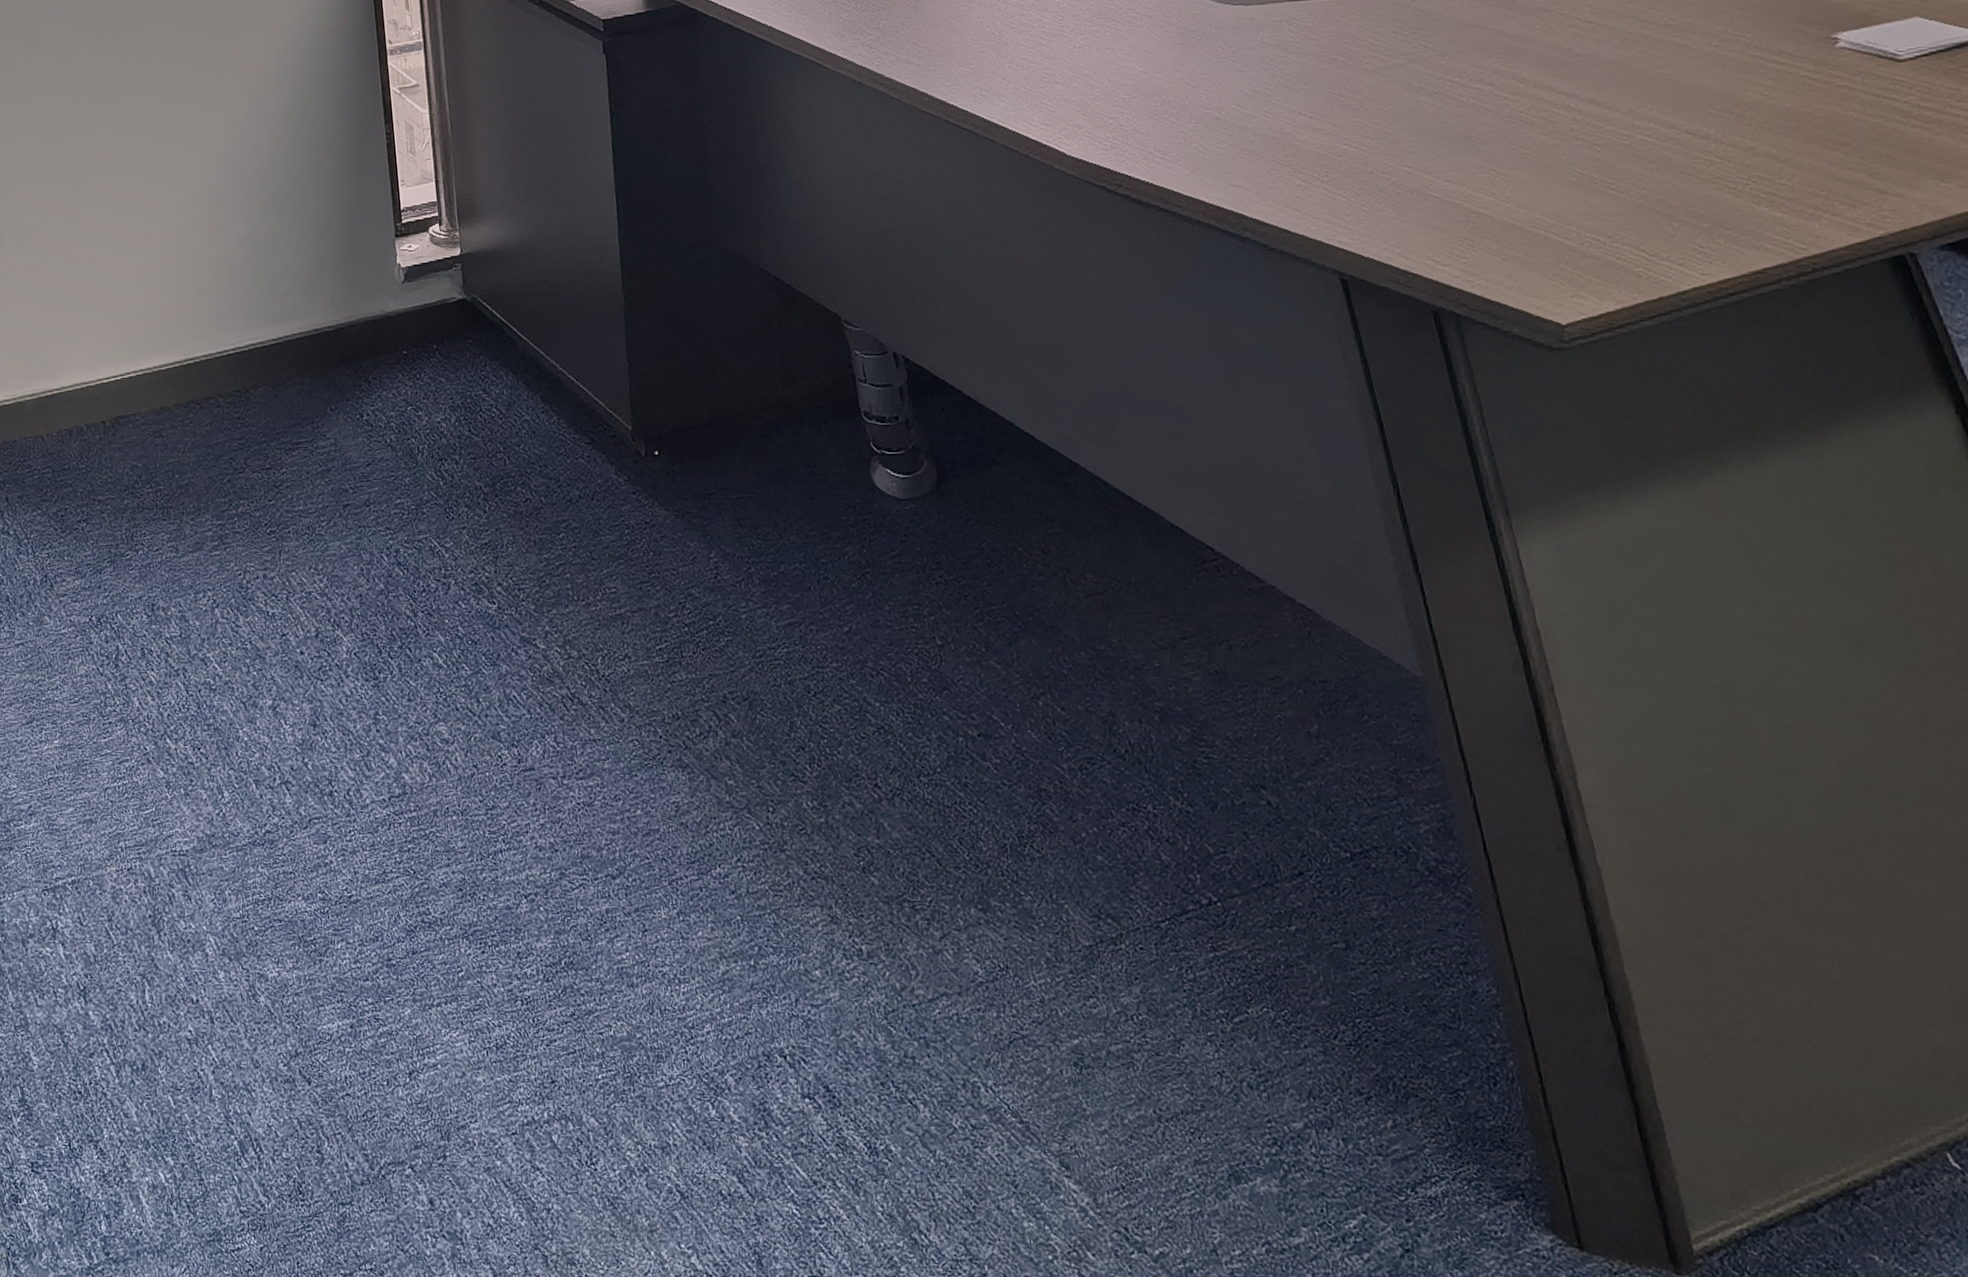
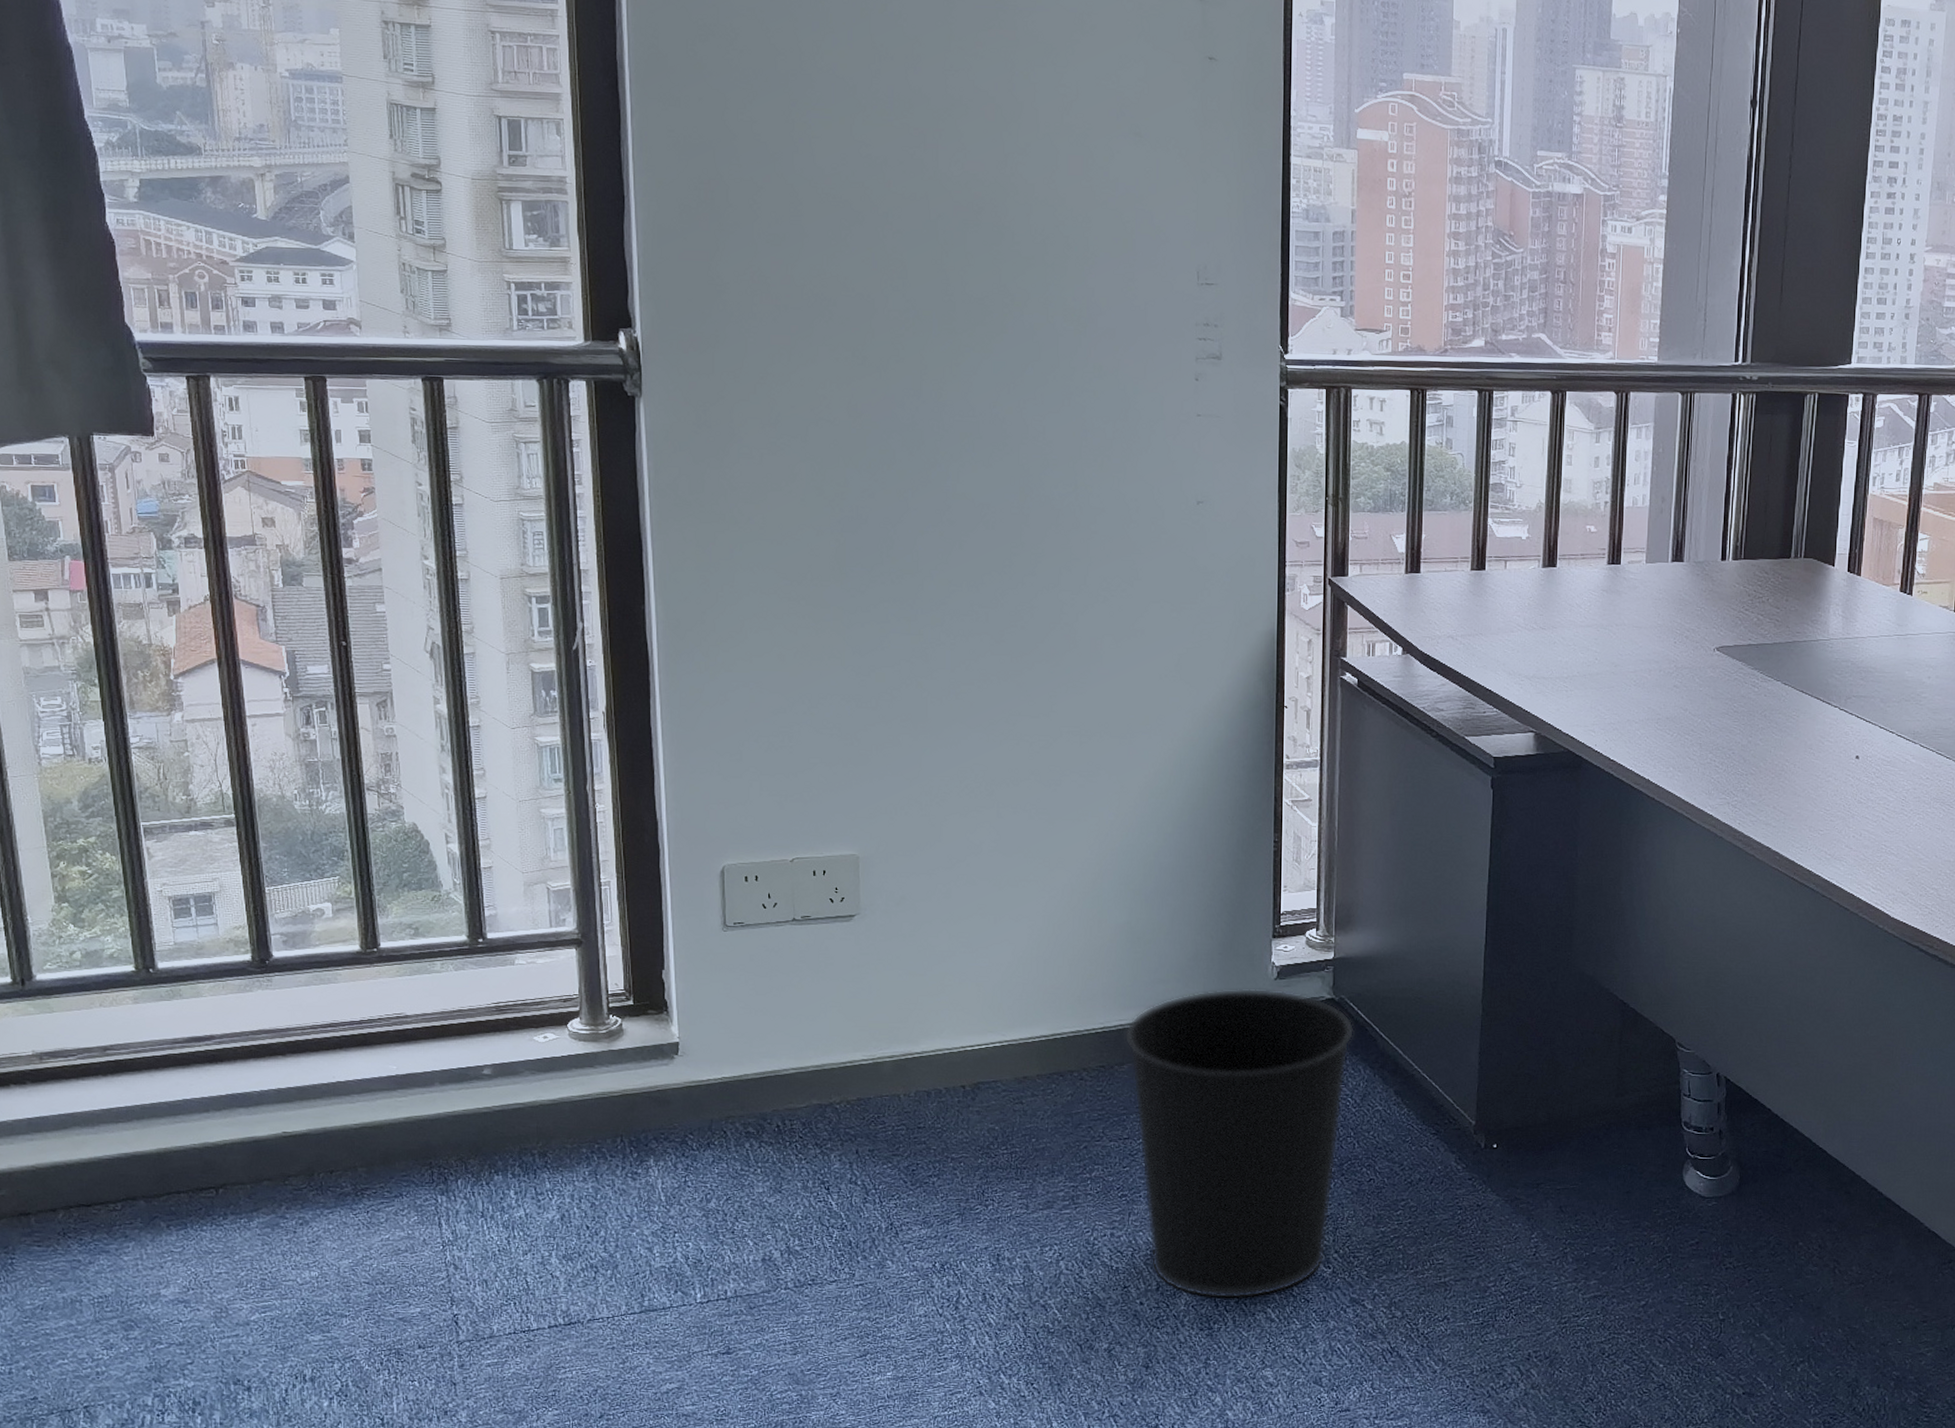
wastebasket: none [256,293,492,644] -> present [1124,988,1355,1299]

